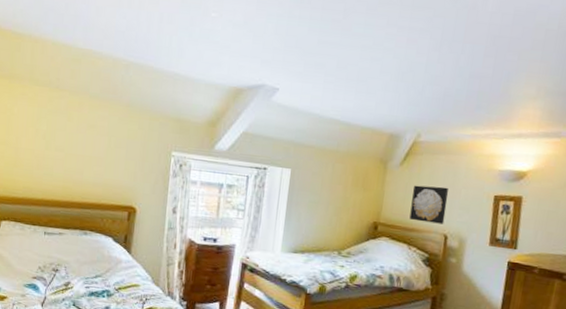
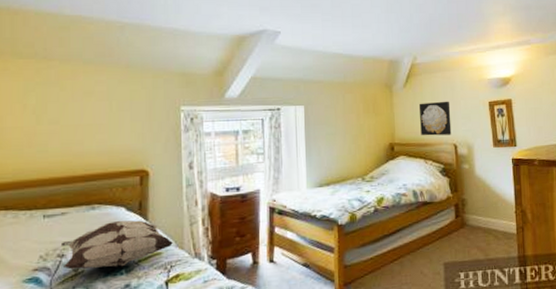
decorative pillow: none [56,248,151,291] -> present [60,220,174,270]

